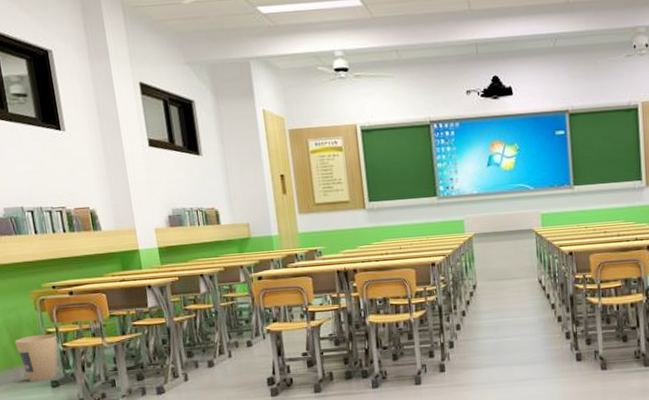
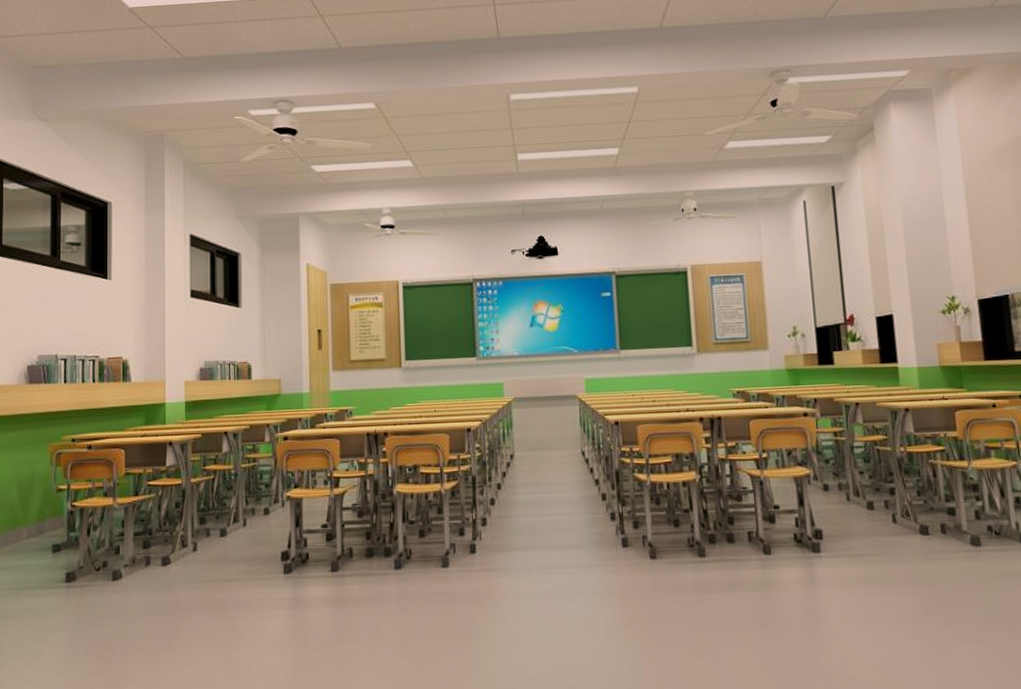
trash can: present [14,333,58,382] -> none [23,491,68,545]

